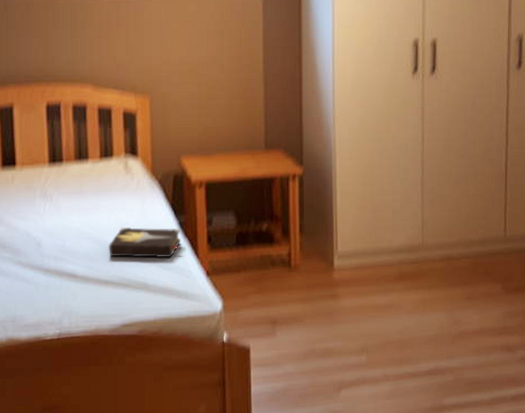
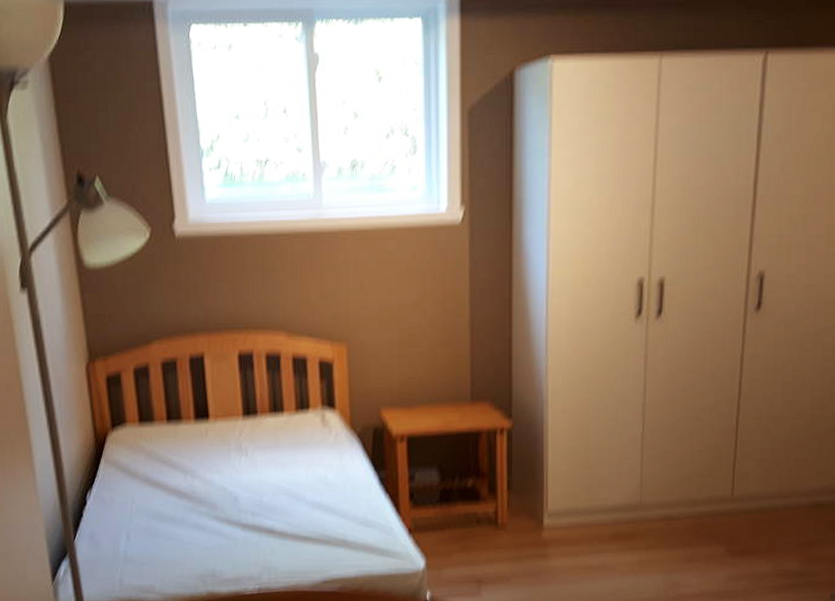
hardback book: present [109,227,183,259] -> none [307,483,384,515]

